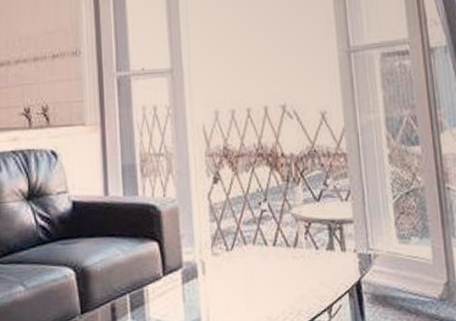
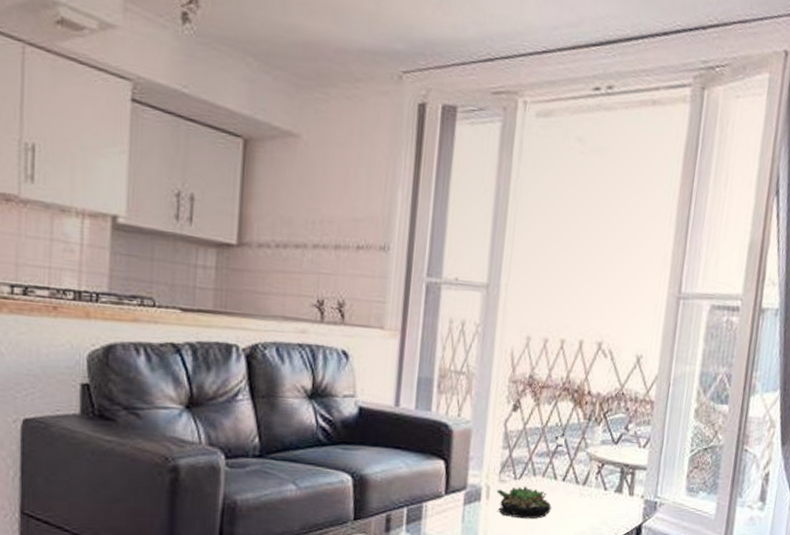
succulent plant: none [211,256,268,291] -> present [496,486,552,519]

